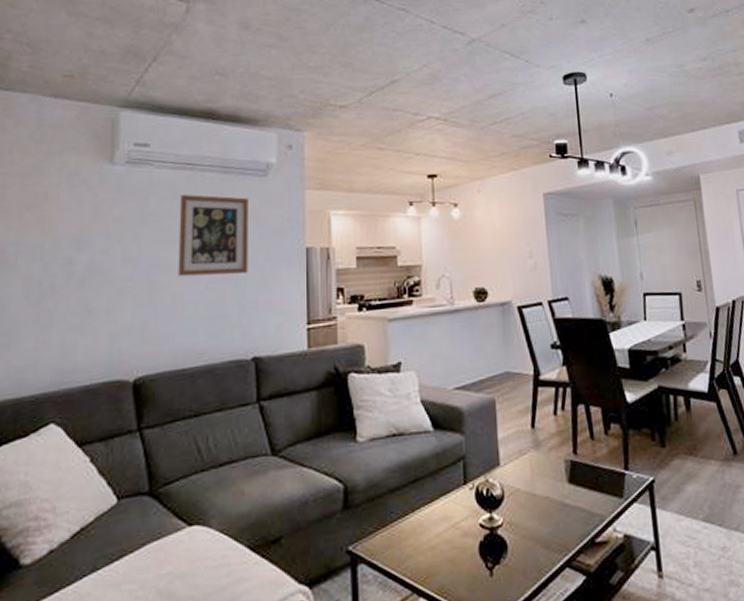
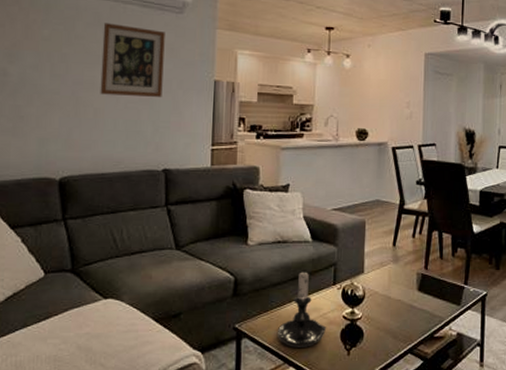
candle holder: none [400,468,462,571] -> present [277,270,327,348]

